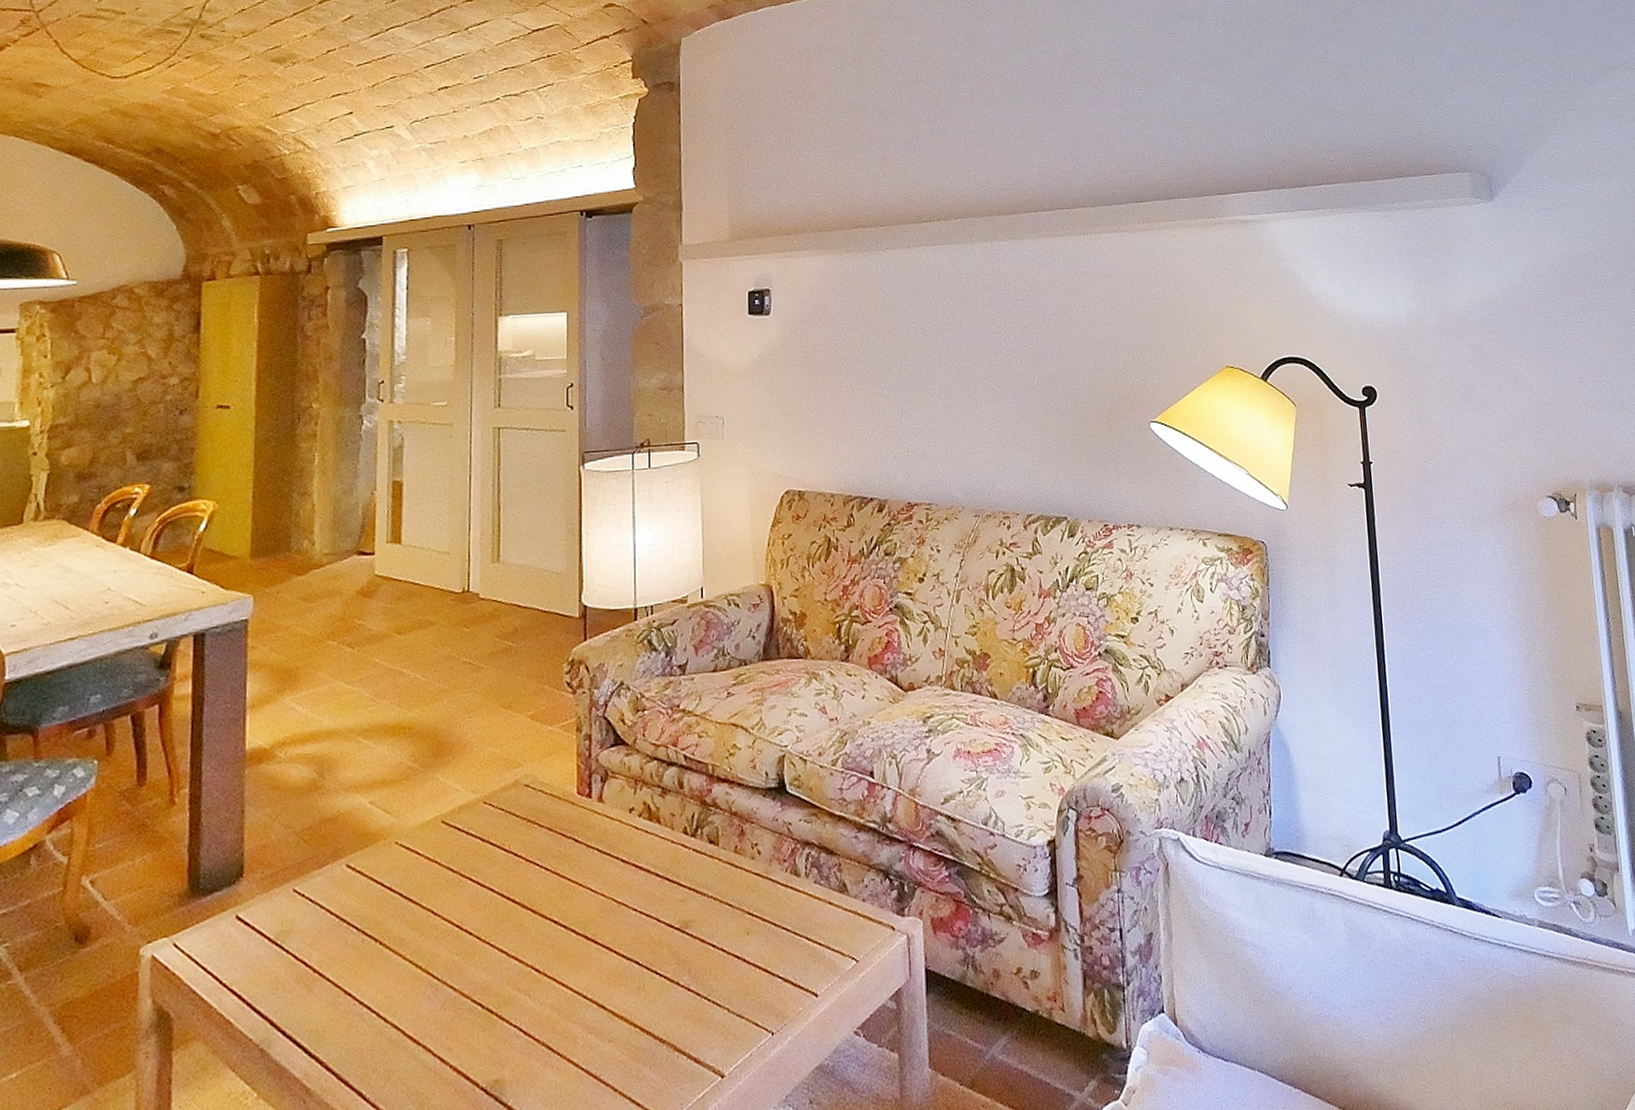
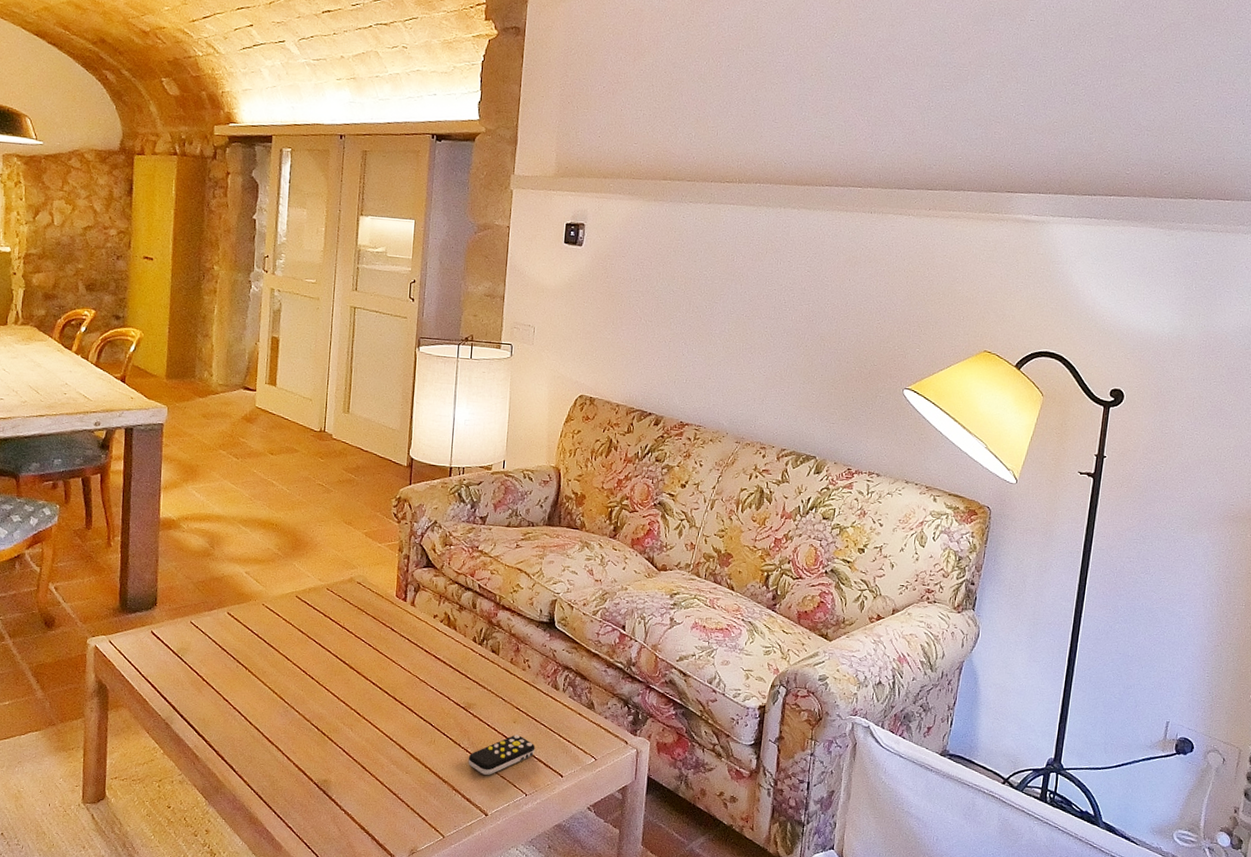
remote control: none [691,950,778,1019] -> present [468,735,535,775]

